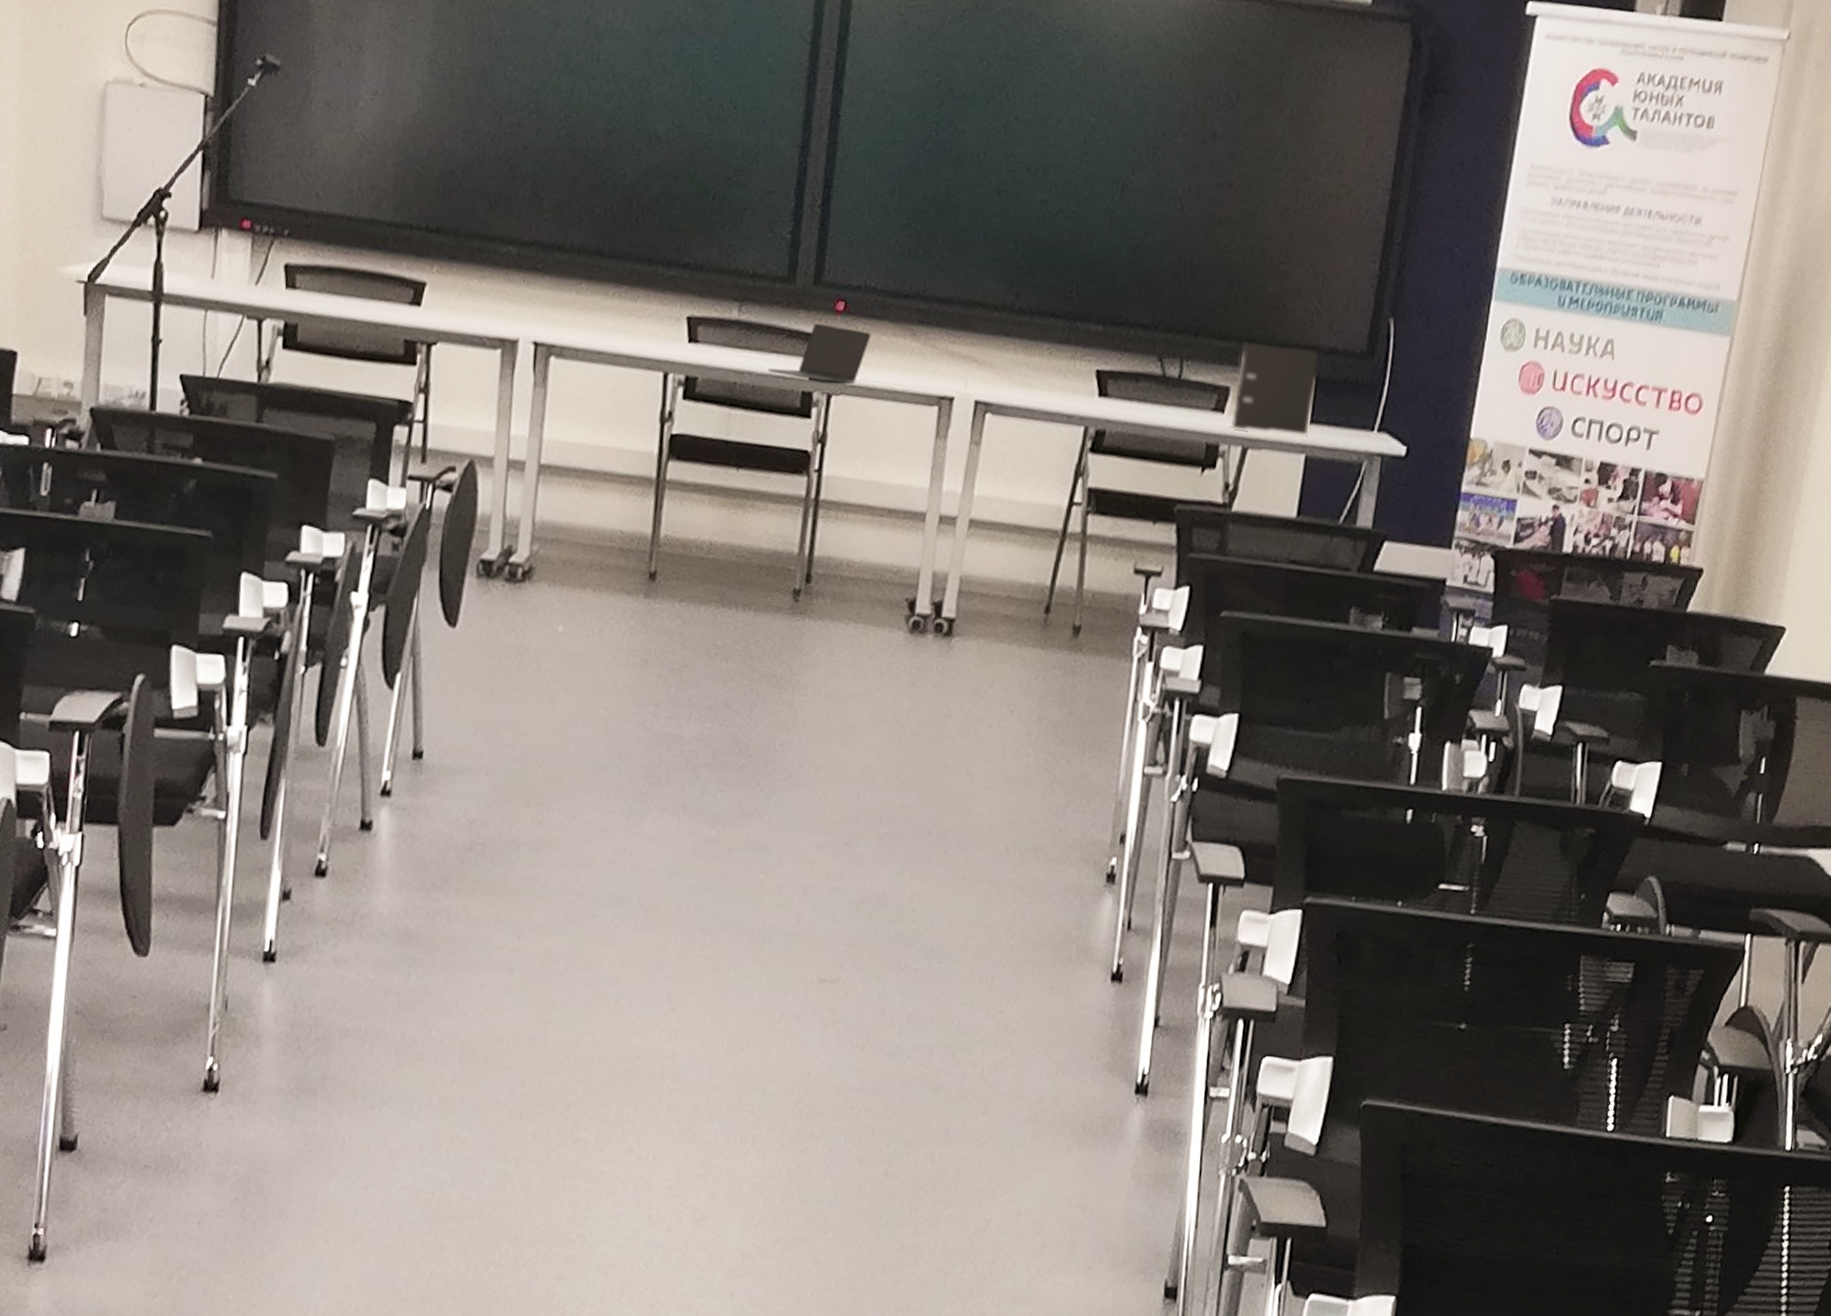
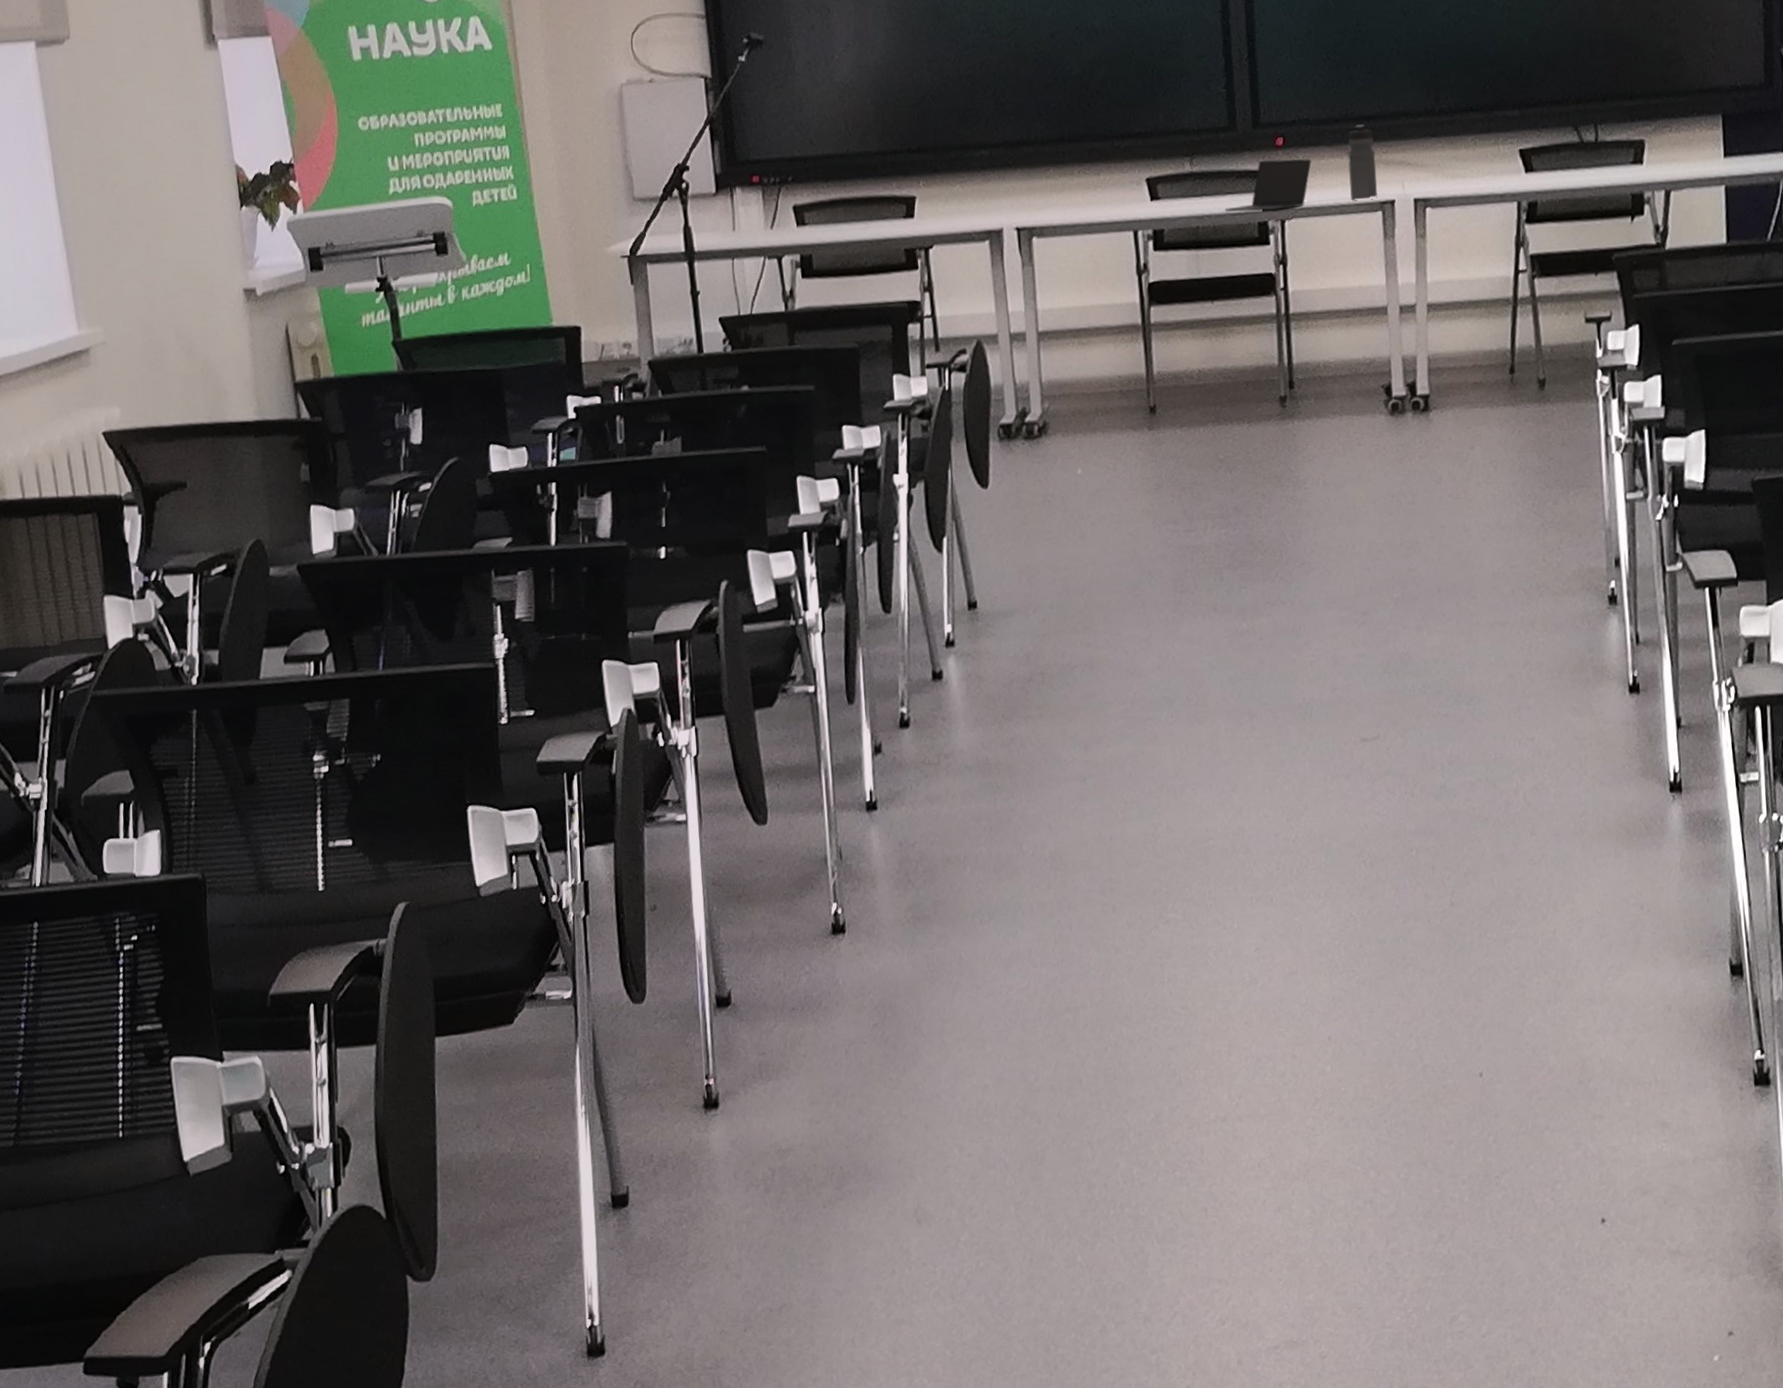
water bottle: none [907,305,943,392] -> present [1348,124,1377,202]
binder: present [1231,342,1319,437] -> none [1648,91,1724,177]

